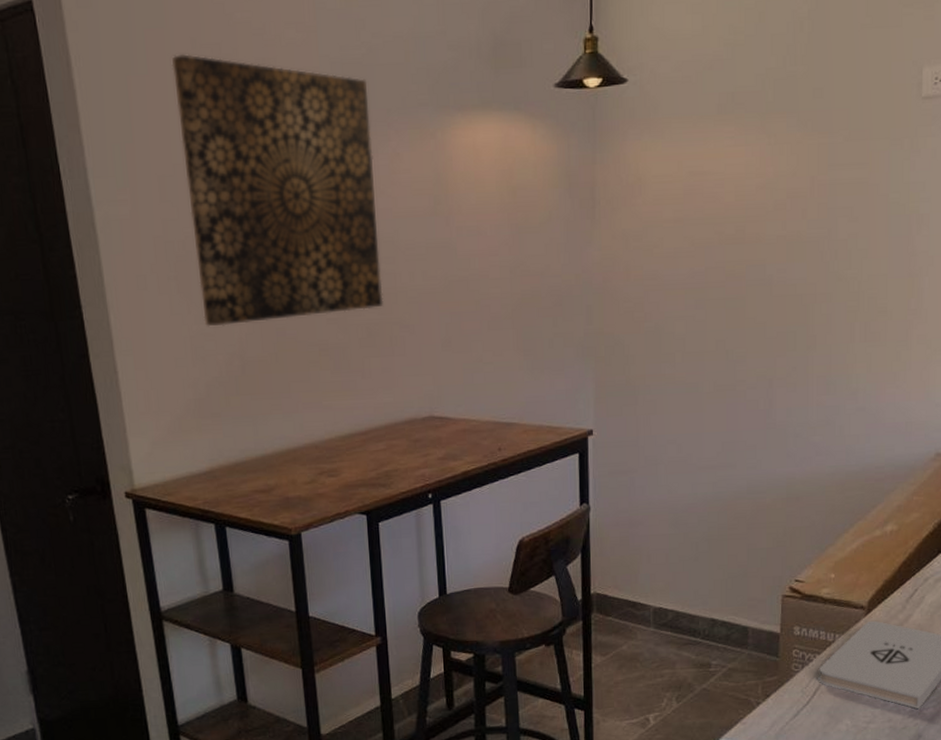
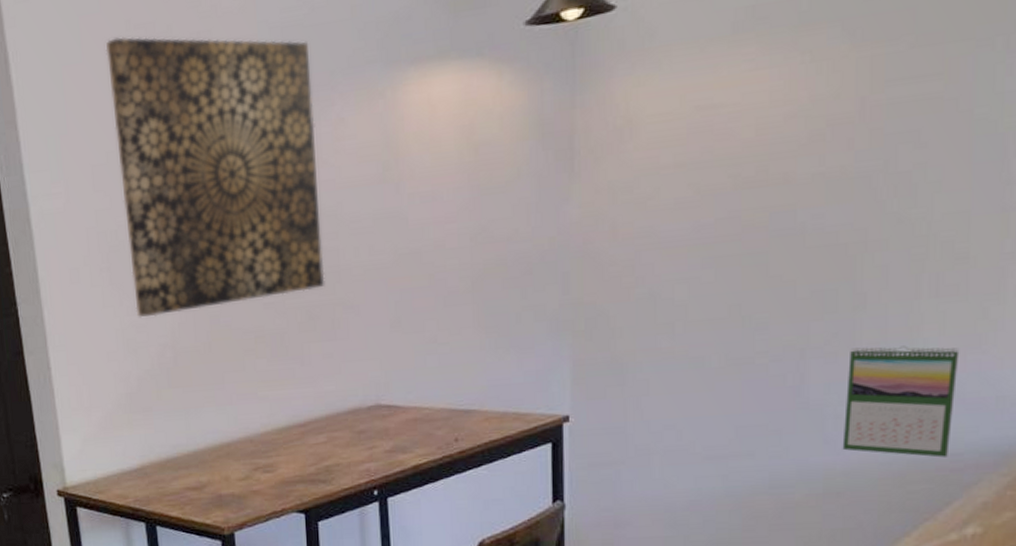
calendar: none [800,379,881,470] -> present [842,345,960,458]

